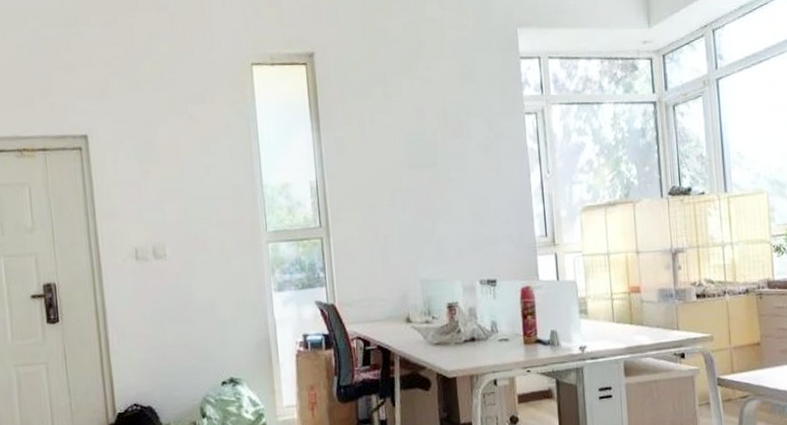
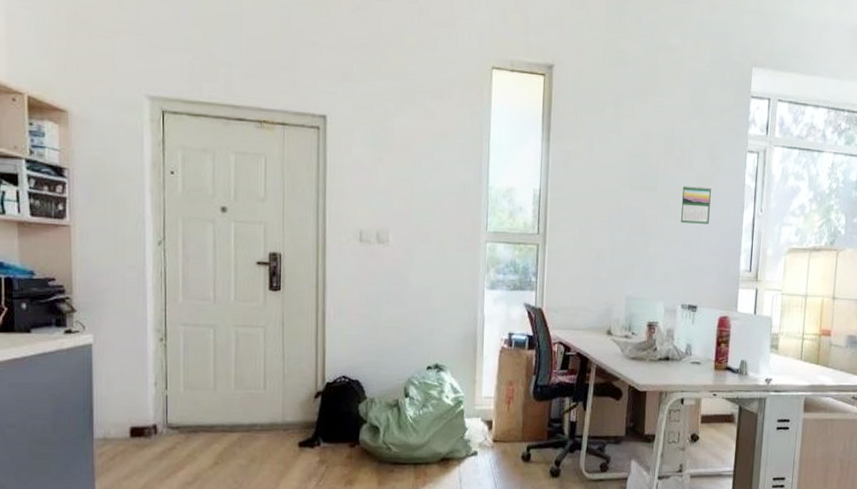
calendar: none [463,155,496,196] -> present [680,184,711,224]

